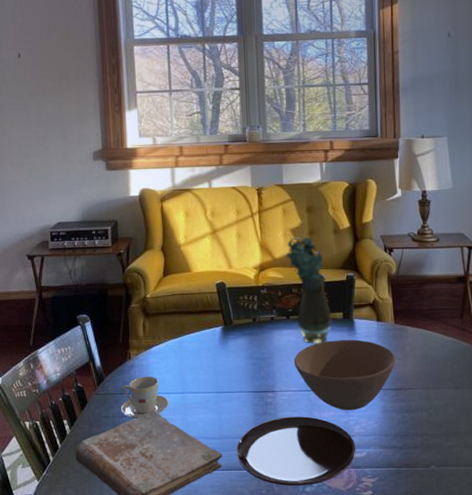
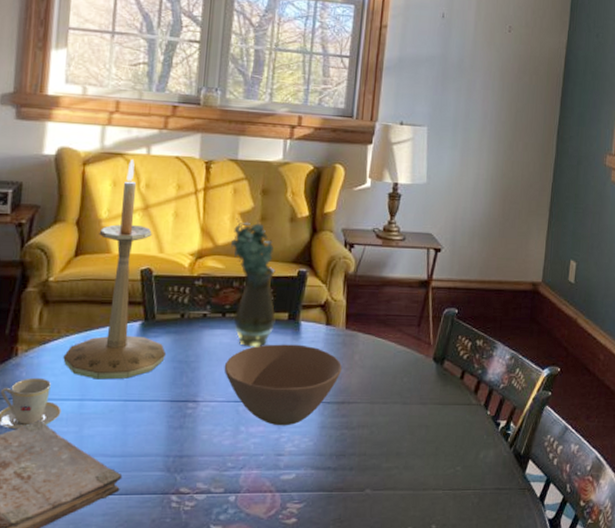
candlestick: none [165,193,245,376] -> present [63,159,167,380]
plate: present [236,416,356,486] -> none [139,431,285,513]

